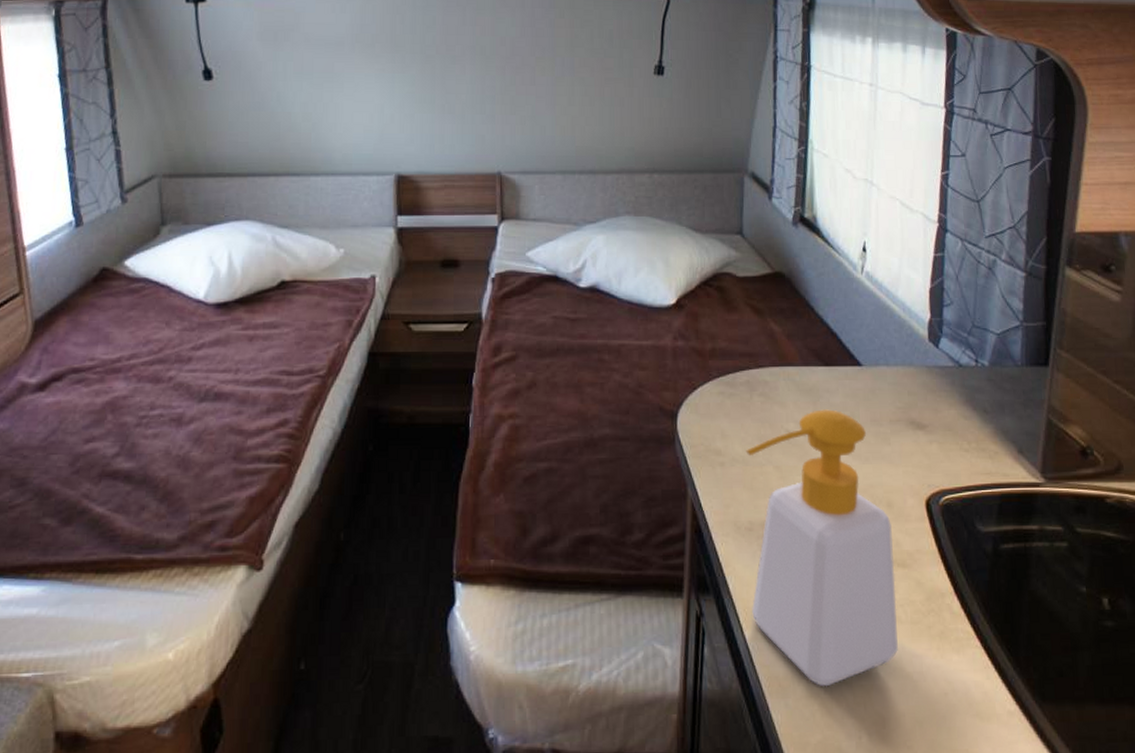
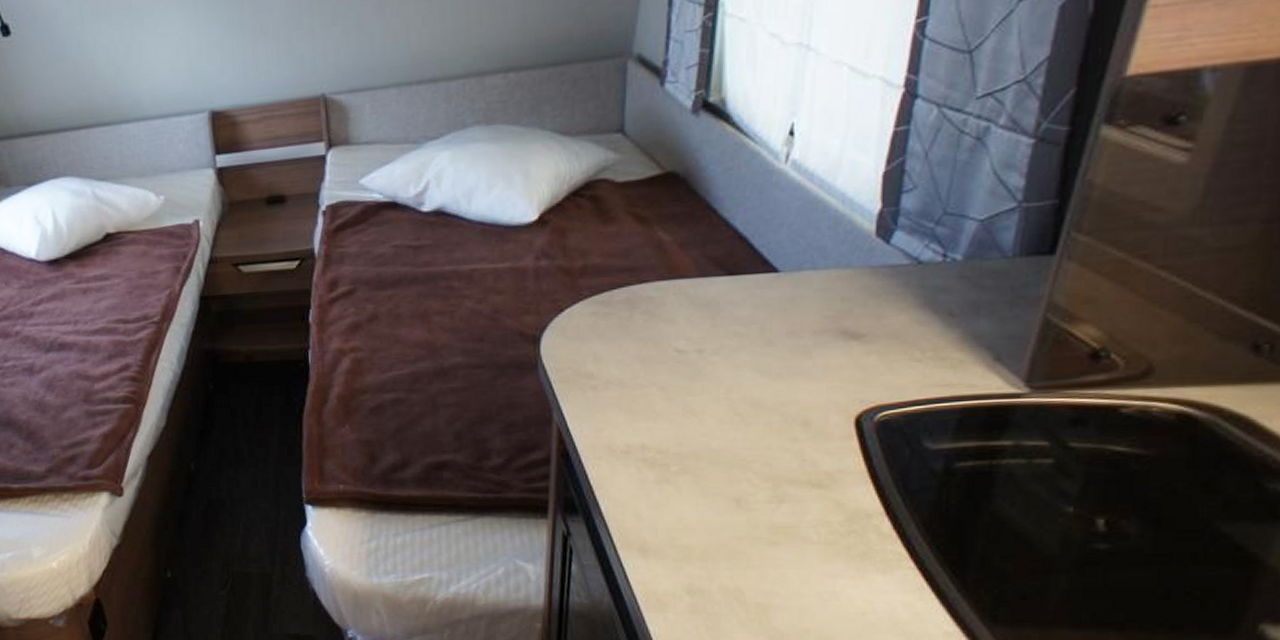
soap bottle: present [746,409,898,687] -> none [623,323,808,604]

